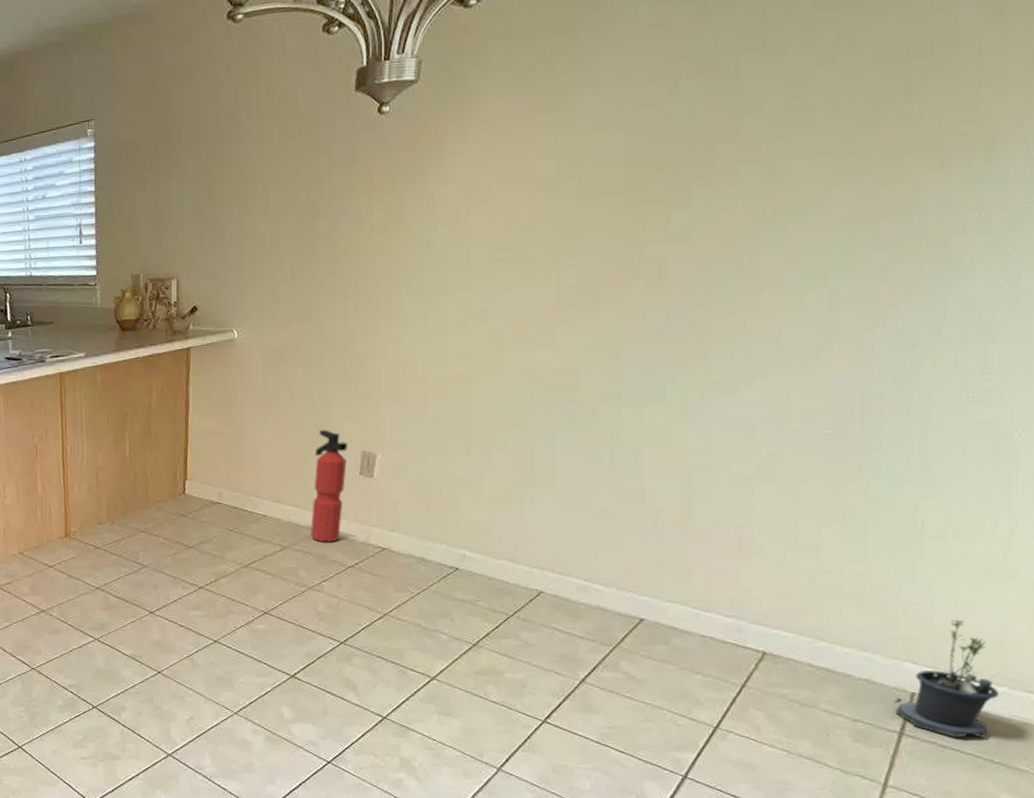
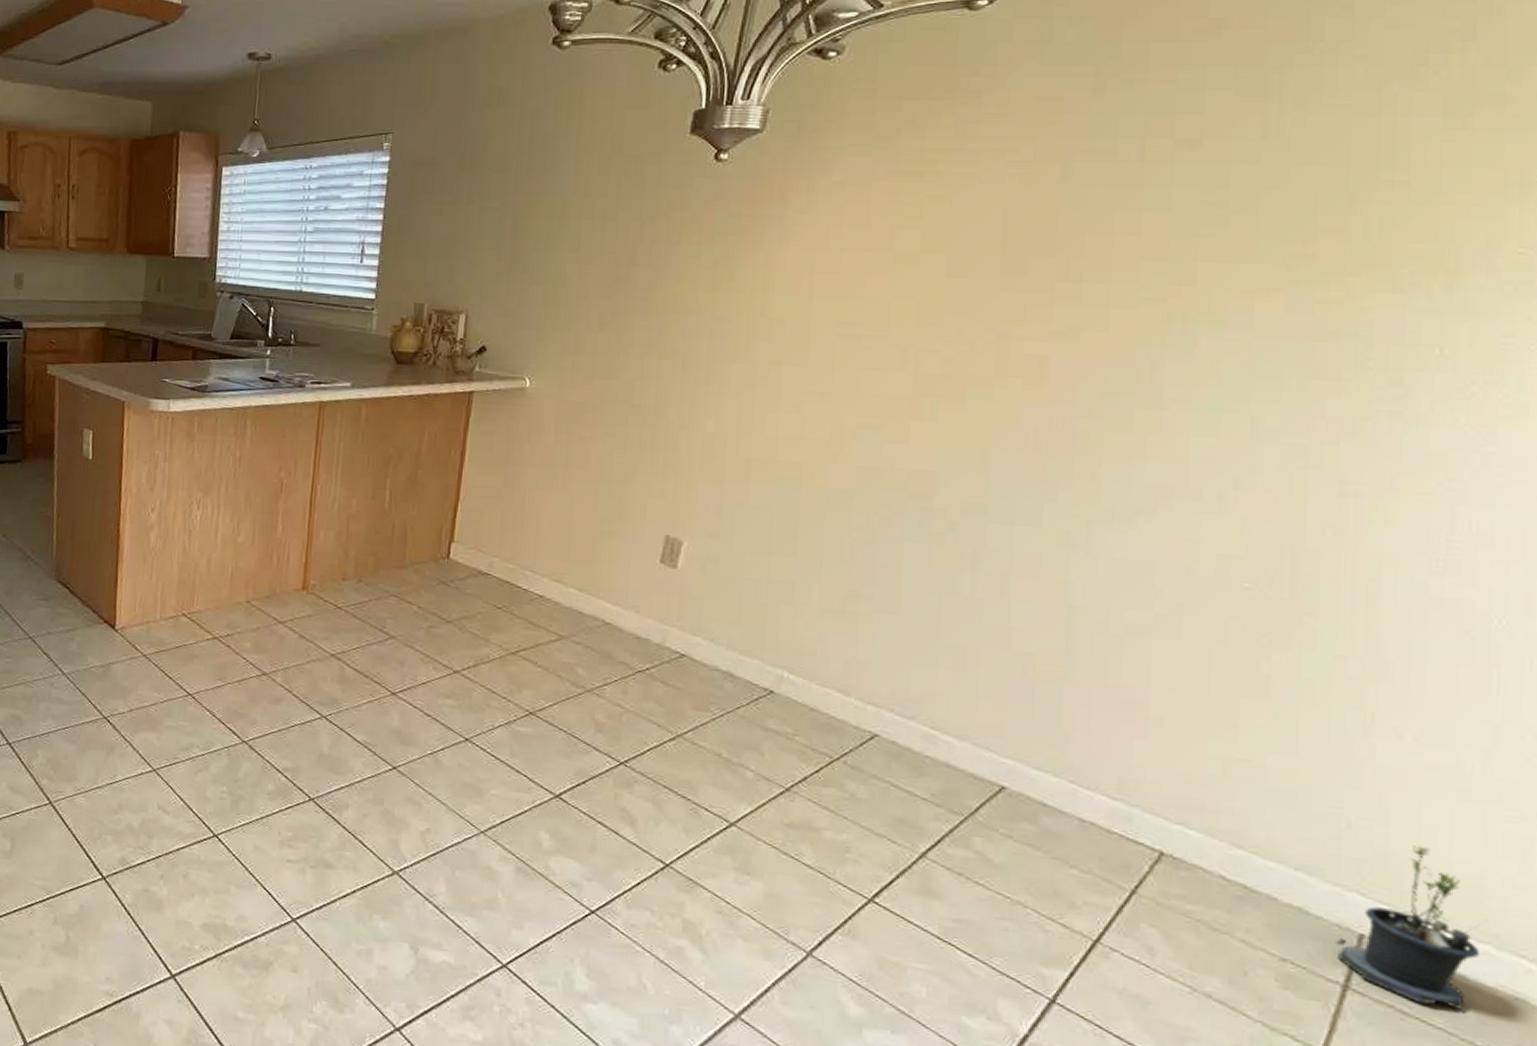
fire extinguisher: present [311,429,348,543] -> none [595,503,649,639]

